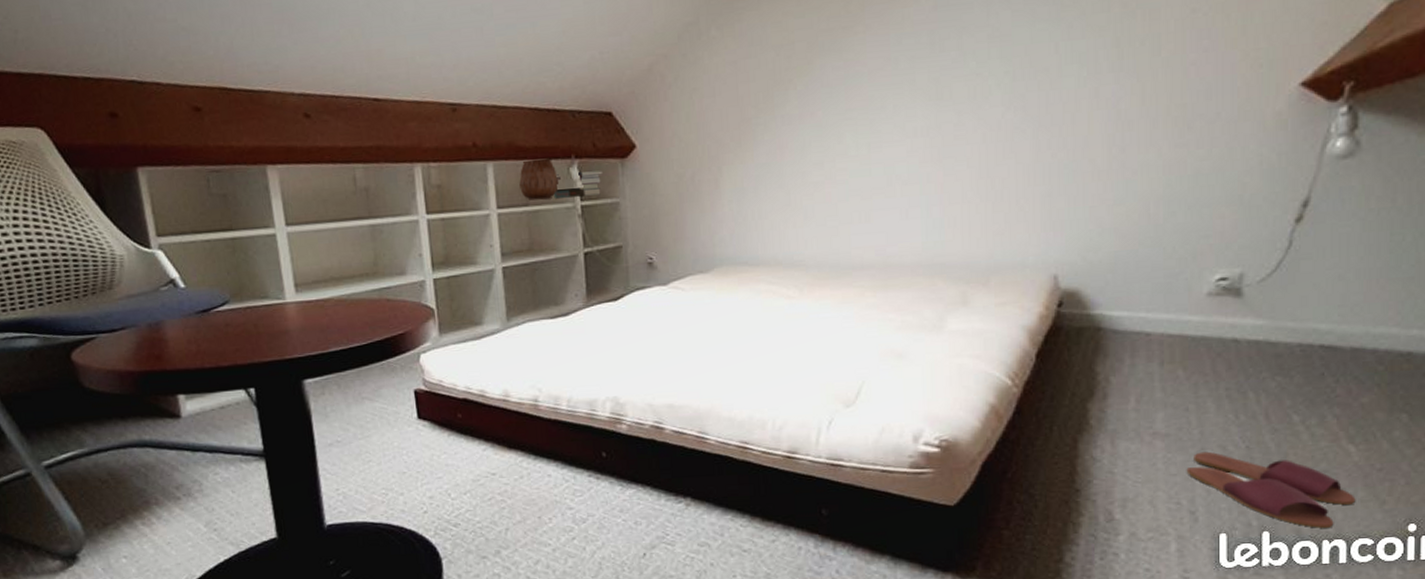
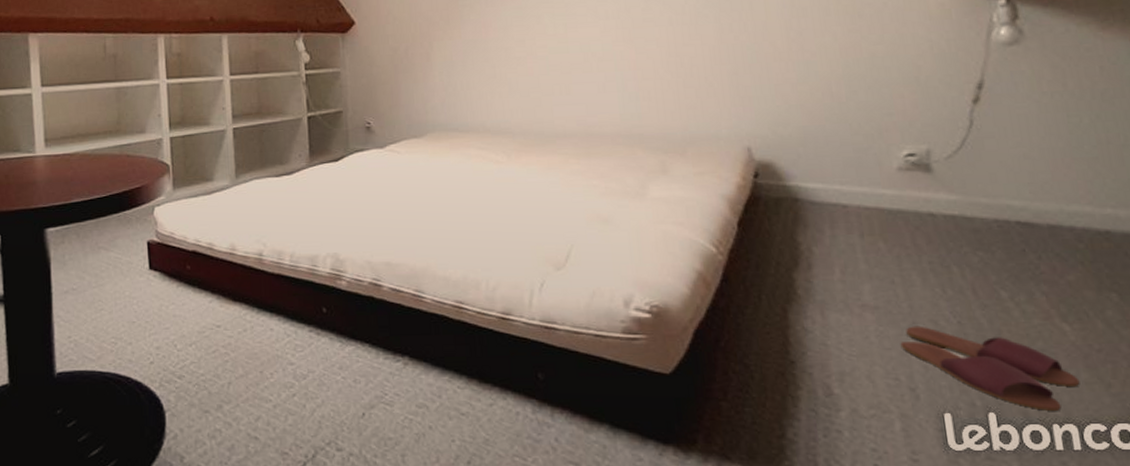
vase: present [519,157,558,201] -> none [250,30,285,69]
books: present [553,171,602,199] -> none [281,43,325,67]

